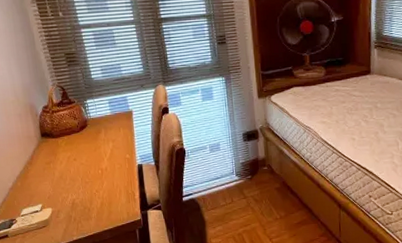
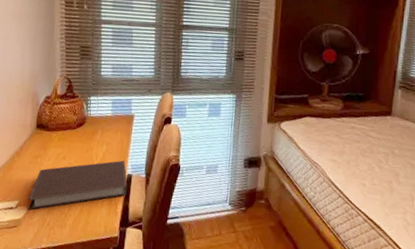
notebook: none [50,153,142,211] -> present [28,160,128,210]

